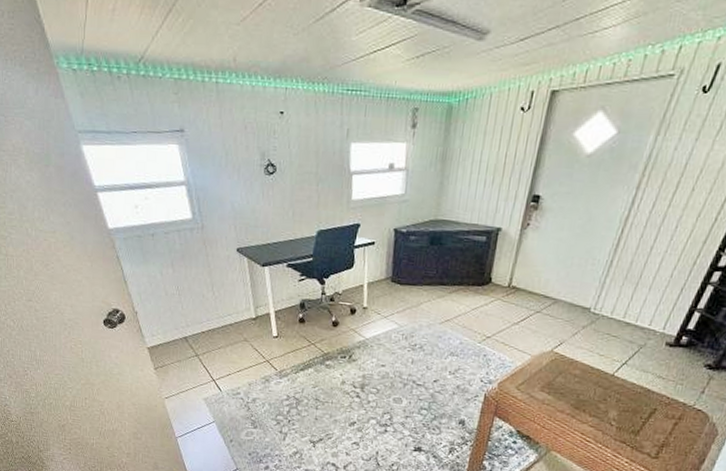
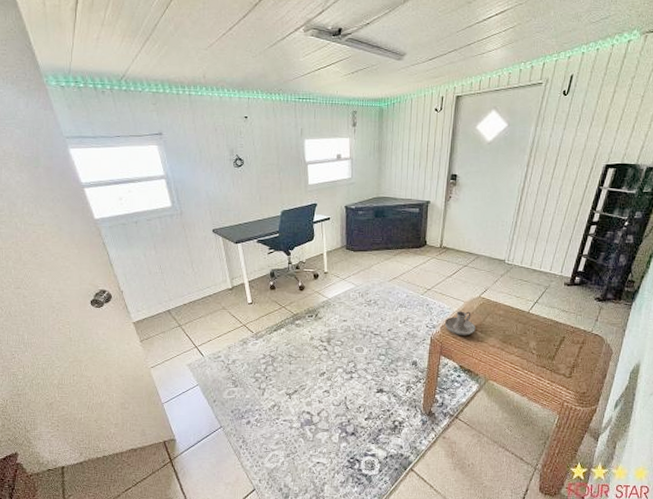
candle holder: none [503,366,542,396] -> present [444,311,475,336]

